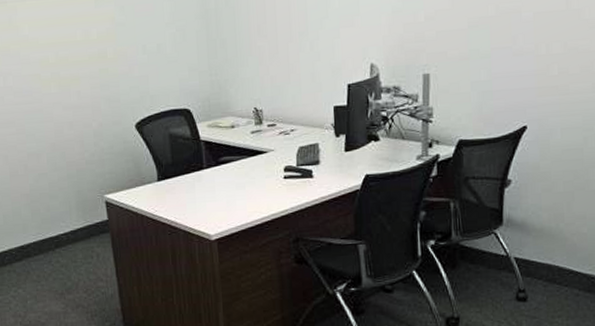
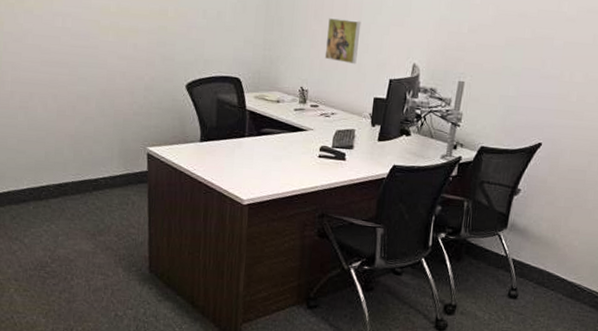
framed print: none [273,28,310,76] -> present [324,18,361,65]

